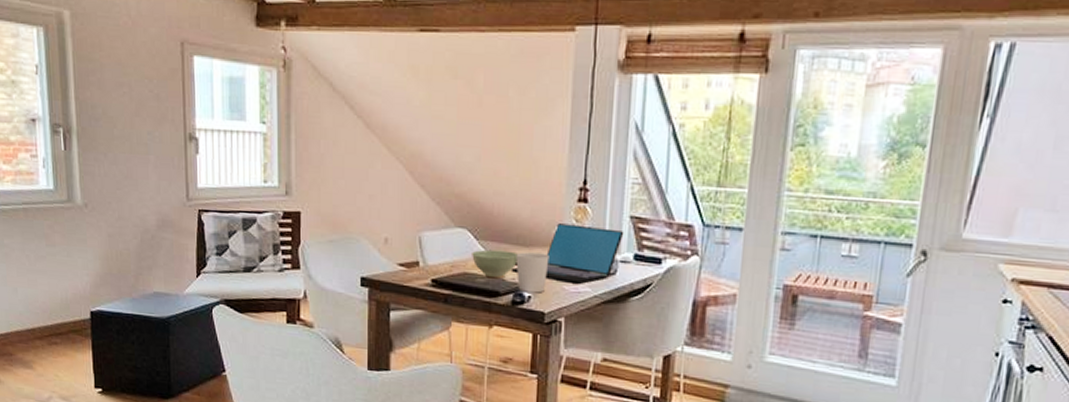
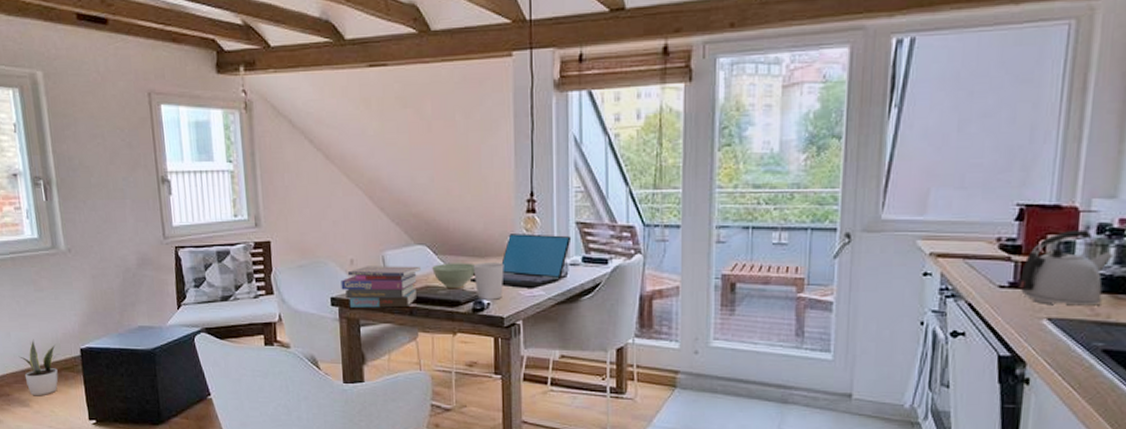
potted plant: none [24,297,66,359] -> present [18,339,59,396]
books: none [373,246,459,293] -> present [341,266,421,308]

